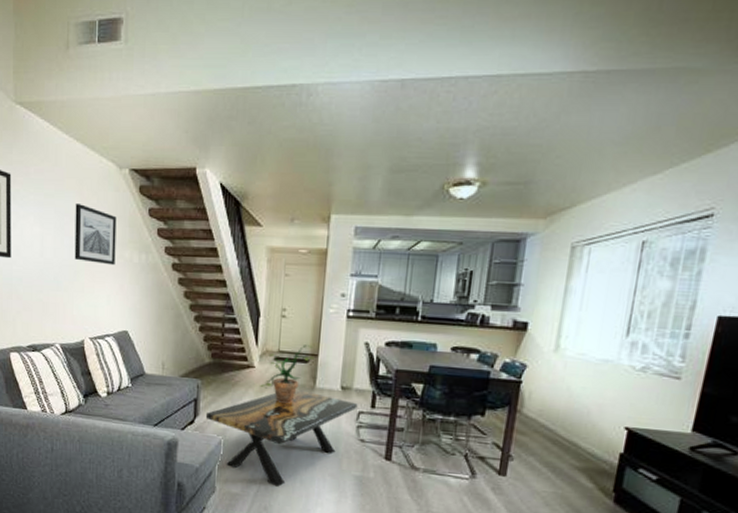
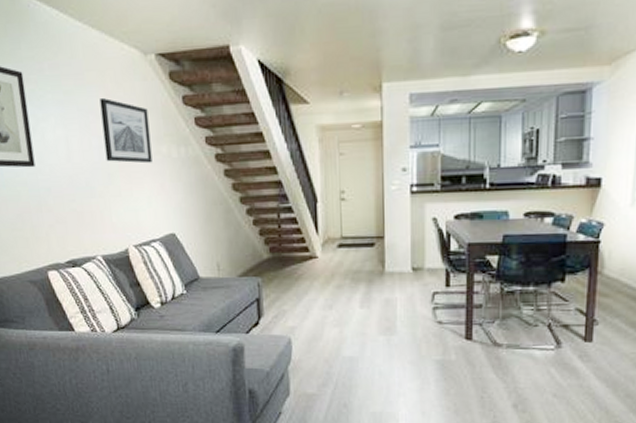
coffee table: present [205,388,358,487] -> none [270,275,431,381]
potted plant: present [260,345,314,404] -> none [325,227,380,293]

